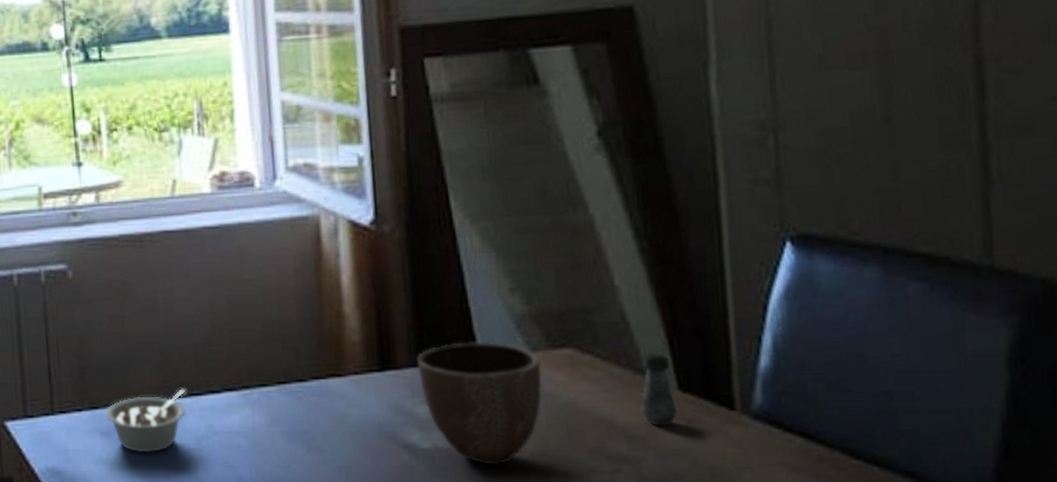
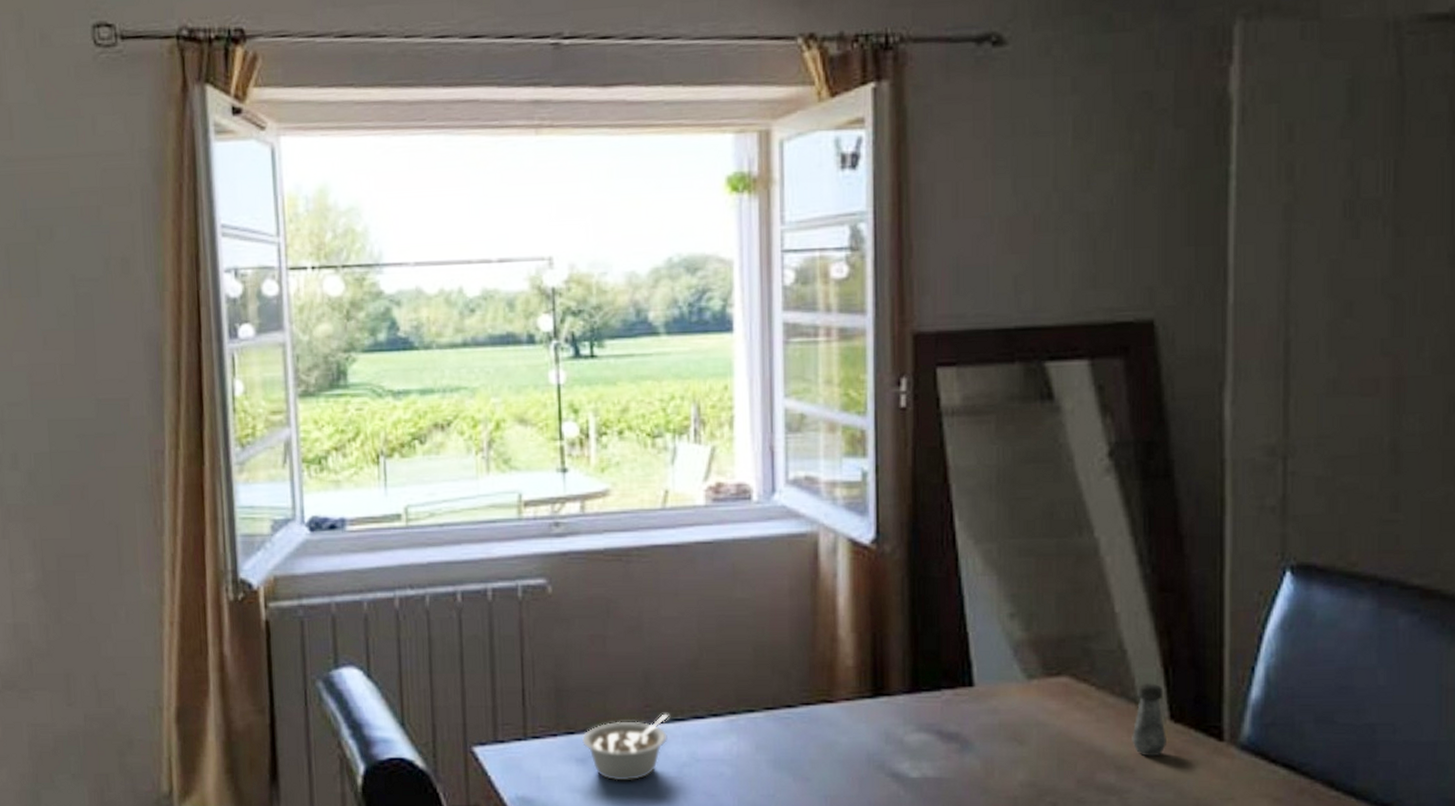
decorative bowl: present [417,341,543,466] -> none [911,668,1036,796]

